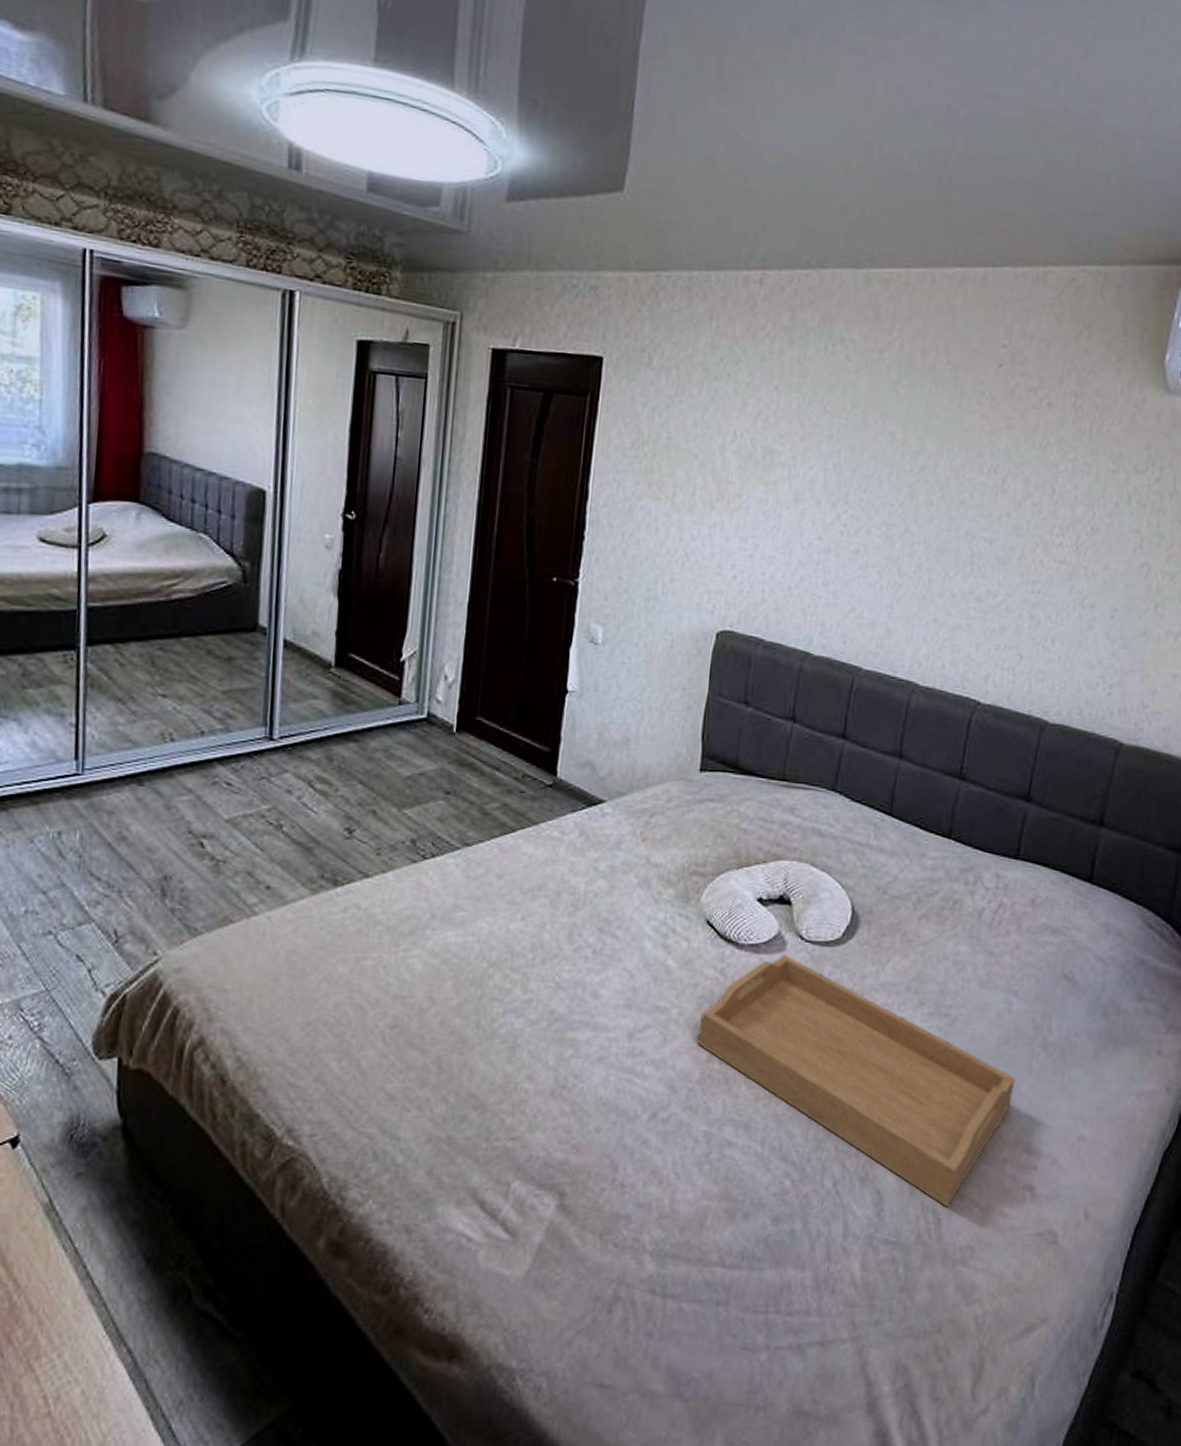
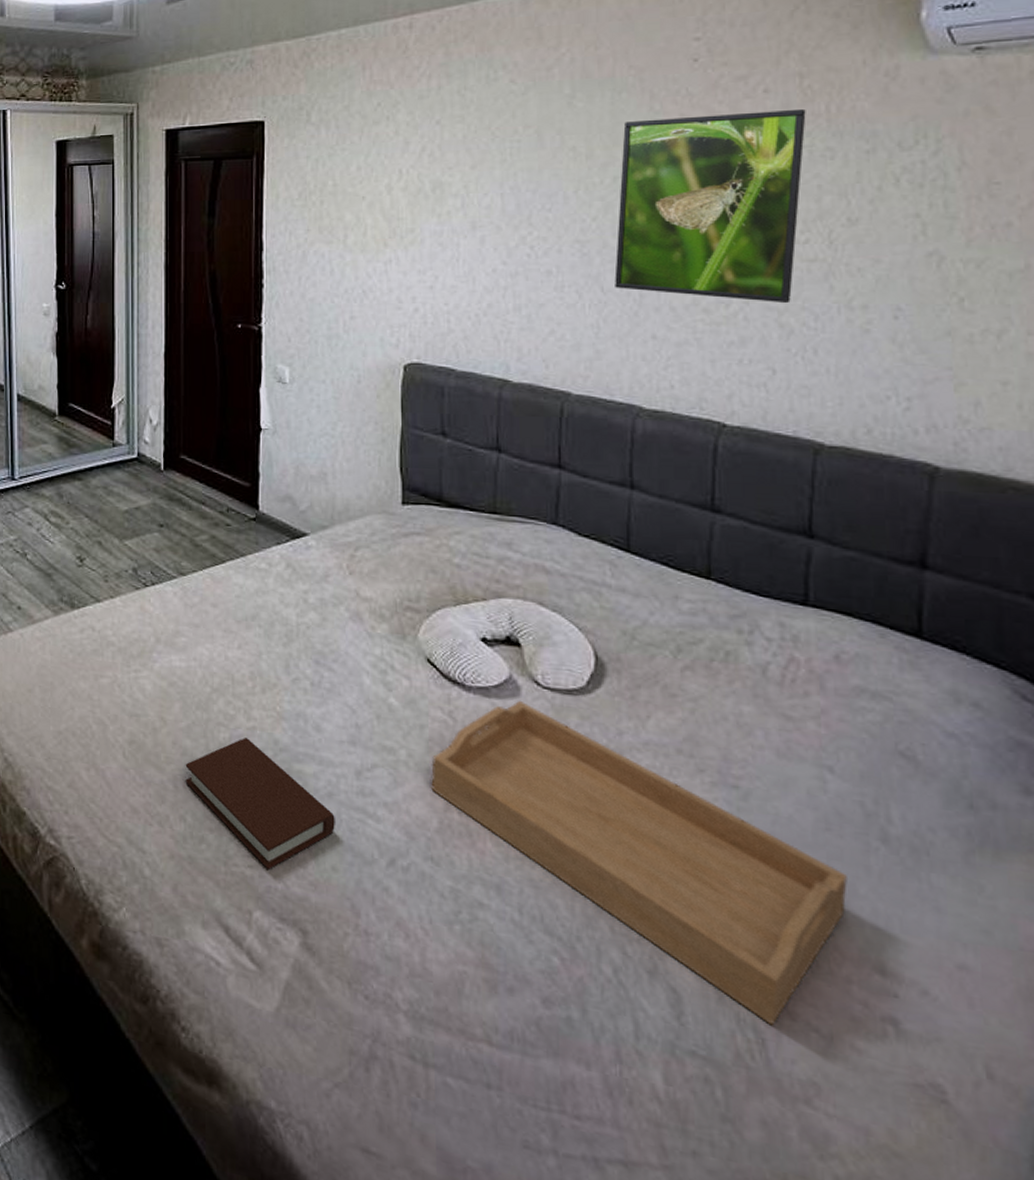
book: none [451,1011,604,1139] -> present [185,737,335,869]
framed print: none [910,414,1076,599] -> present [614,108,806,304]

